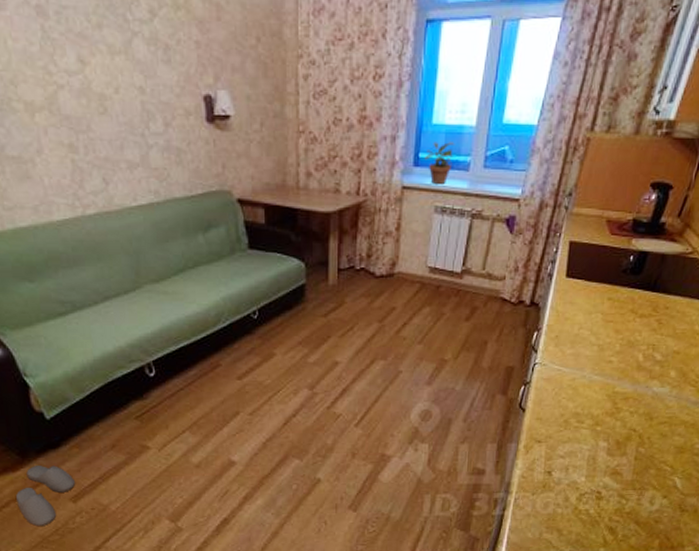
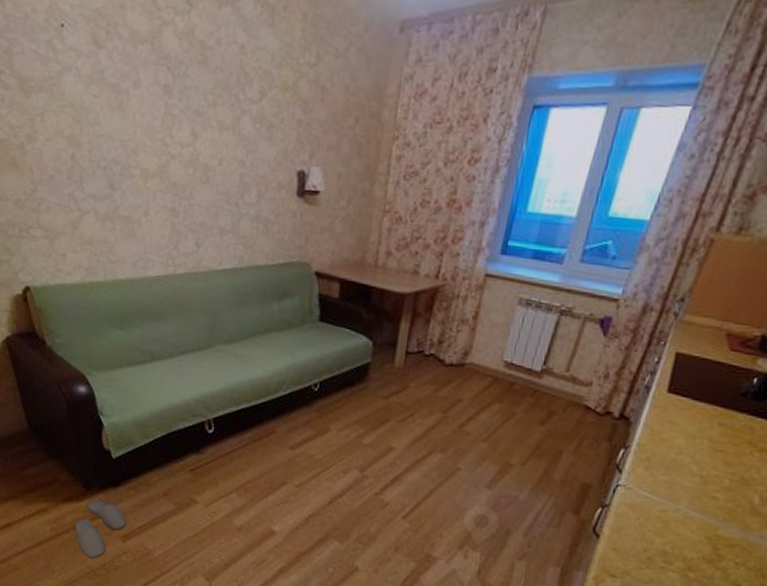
potted plant: present [425,142,455,184] -> none [514,230,550,276]

